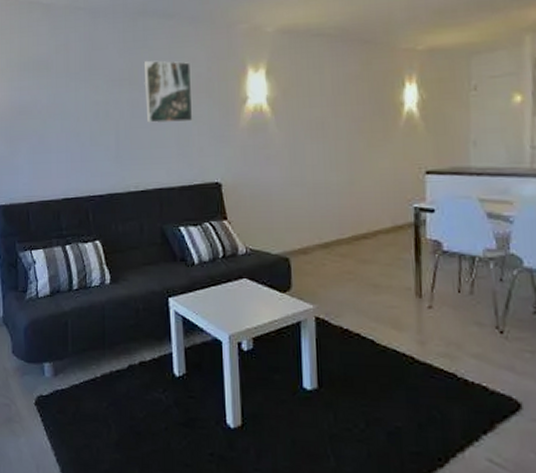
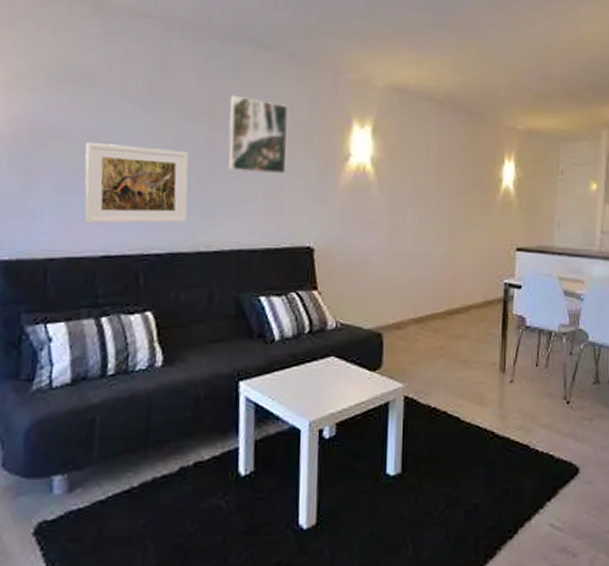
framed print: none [46,112,119,175] -> present [84,143,189,224]

